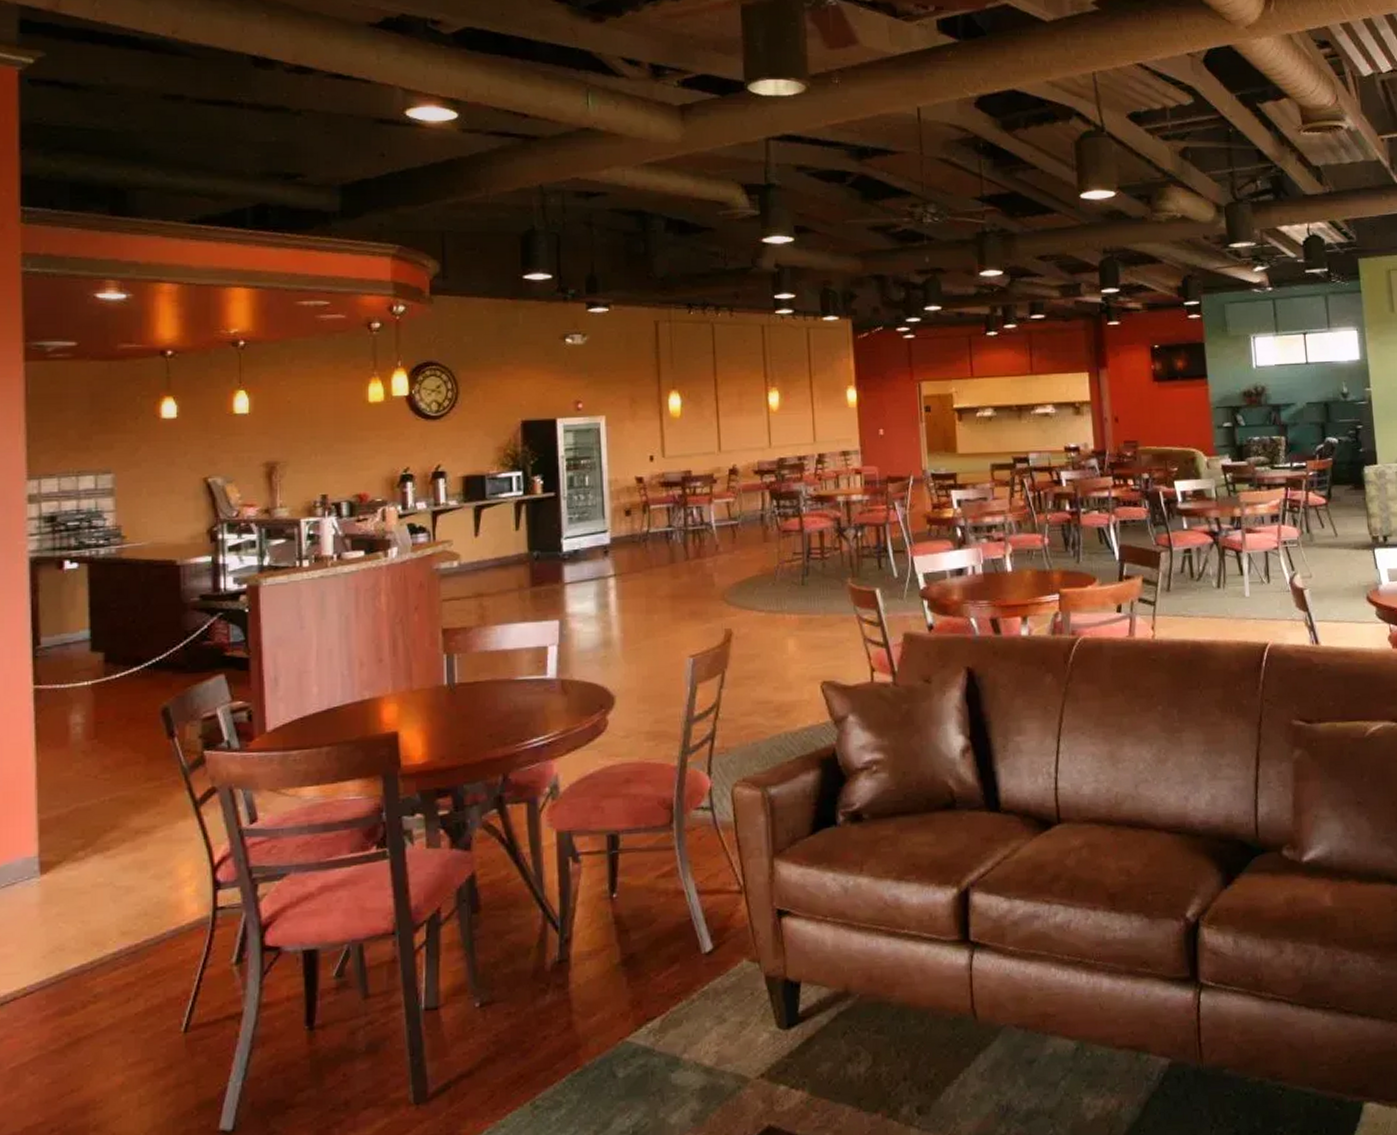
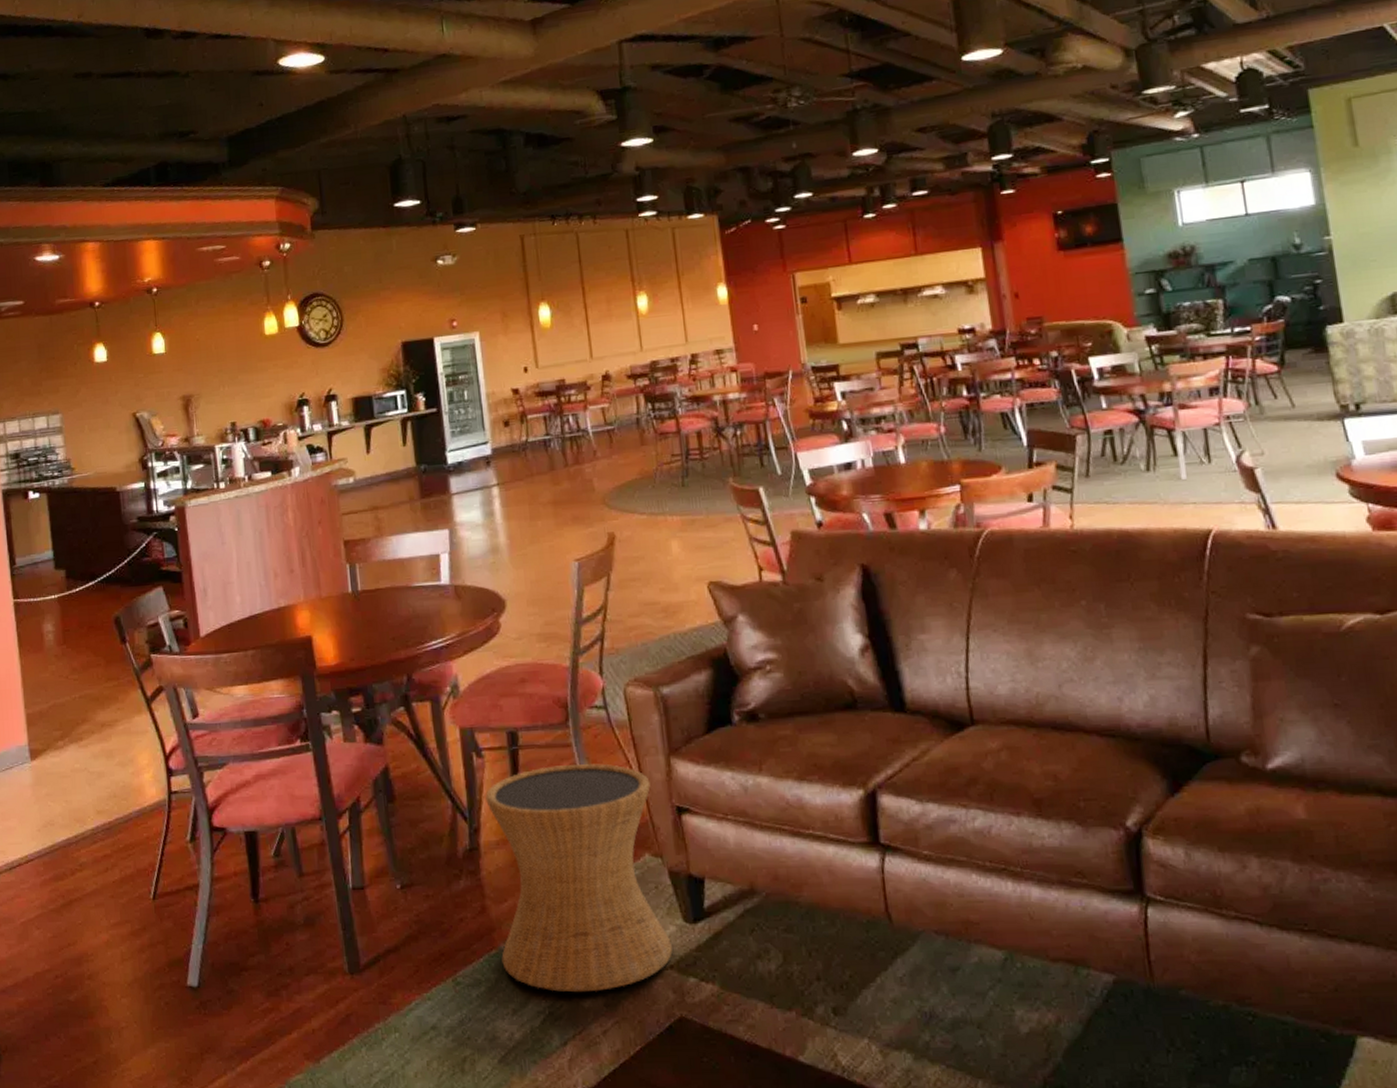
side table: none [580,867,764,1109] -> present [485,764,673,992]

